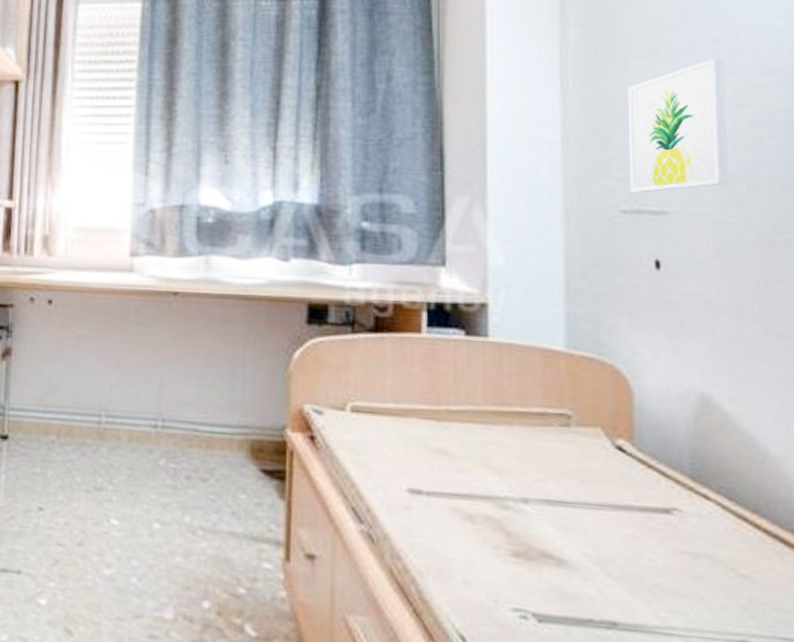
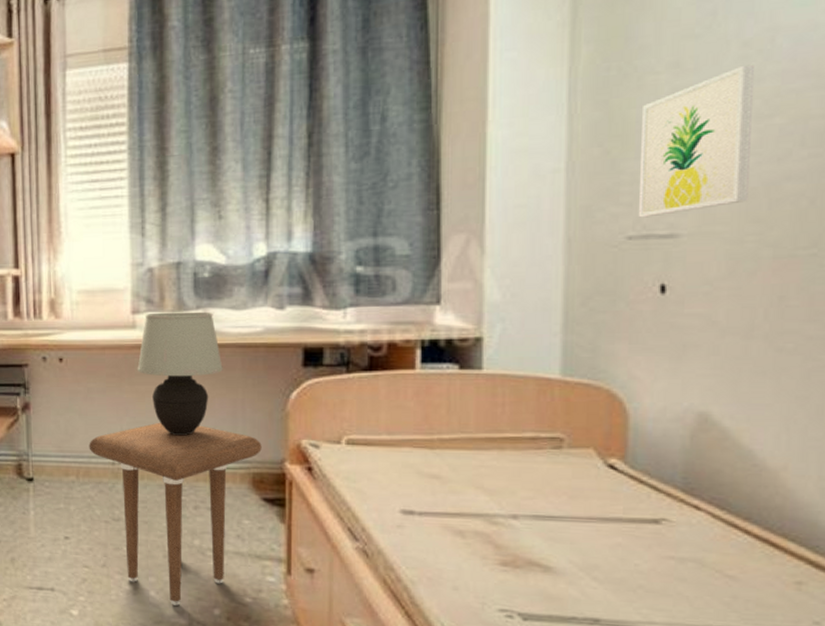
side table: none [73,377,262,596] -> present [89,422,262,606]
table lamp: none [132,256,224,393] -> present [137,311,223,435]

